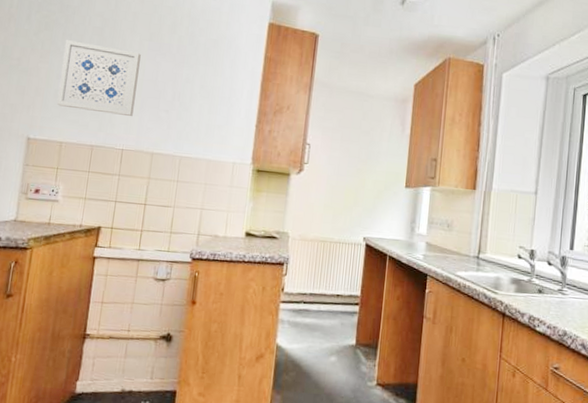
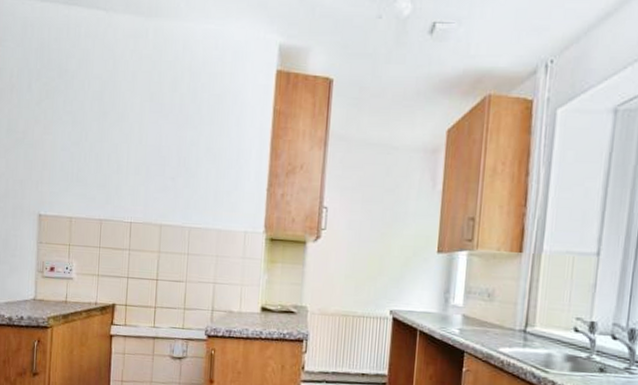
wall art: present [56,40,141,117] -> none [63,108,143,187]

